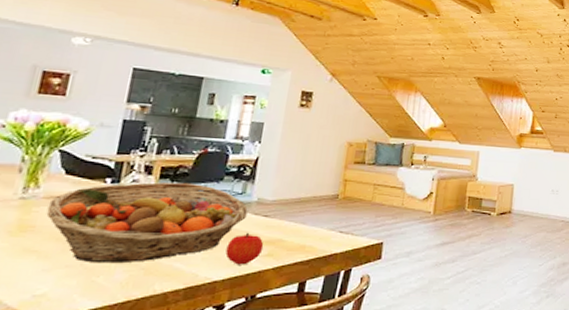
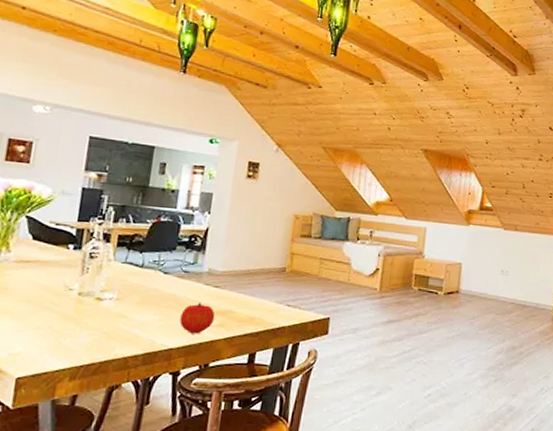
fruit basket: present [46,182,248,264] -> none [17,250,199,327]

